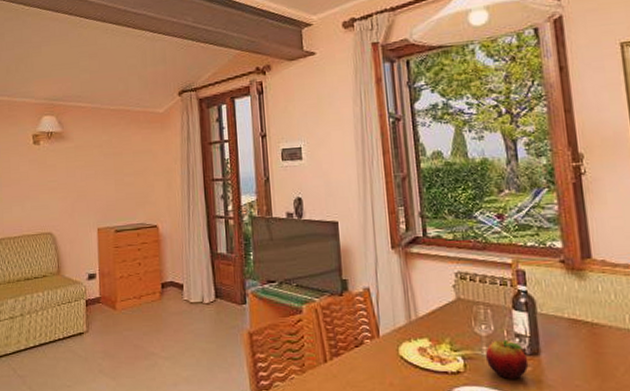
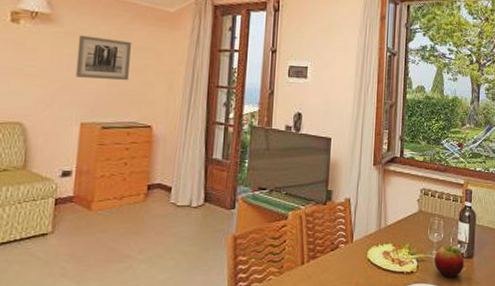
wall art: none [86,146,132,187] -> present [75,35,132,80]

